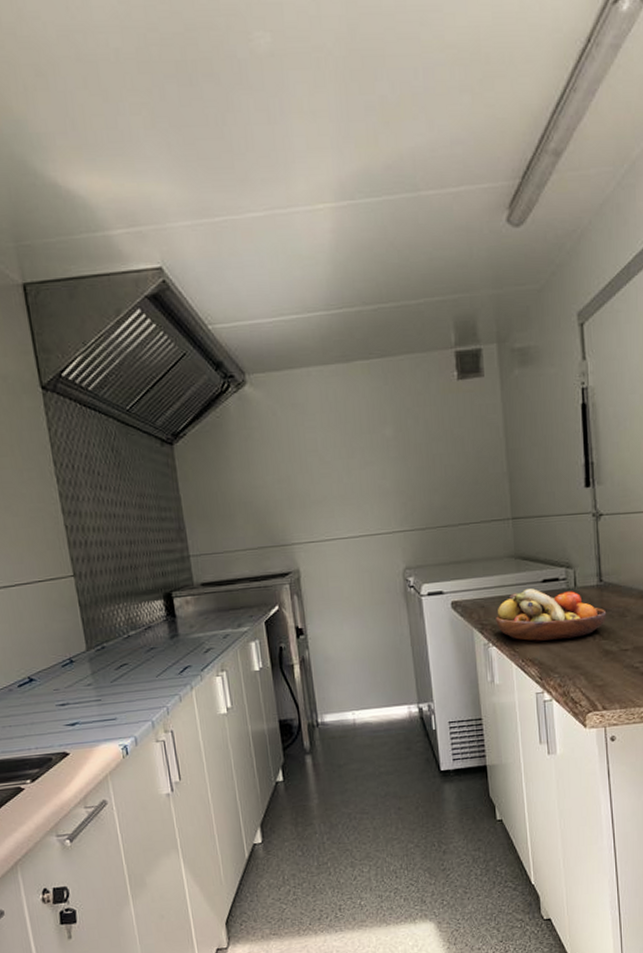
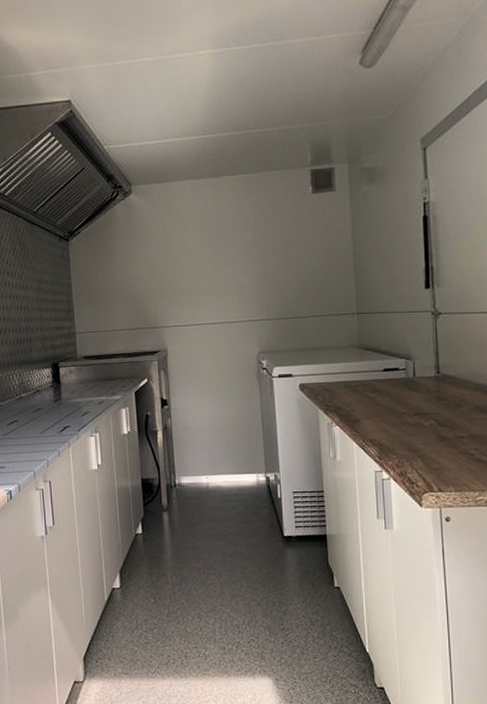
fruit bowl: present [496,589,607,641] -> none [339,376,444,424]

